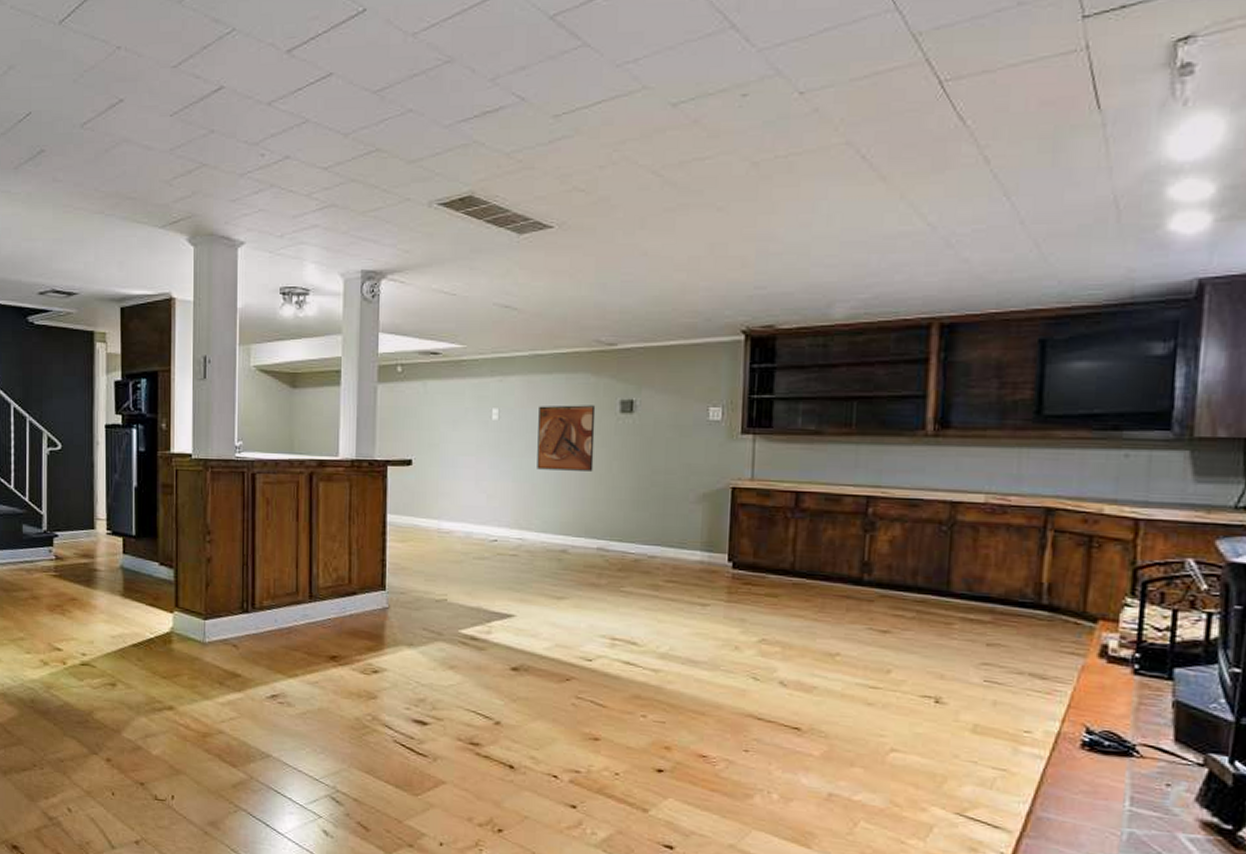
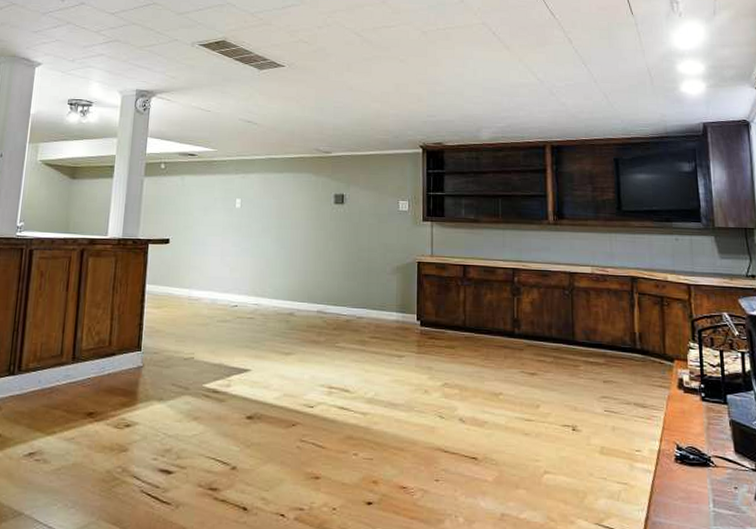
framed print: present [537,405,596,471] -> none [270,197,316,249]

